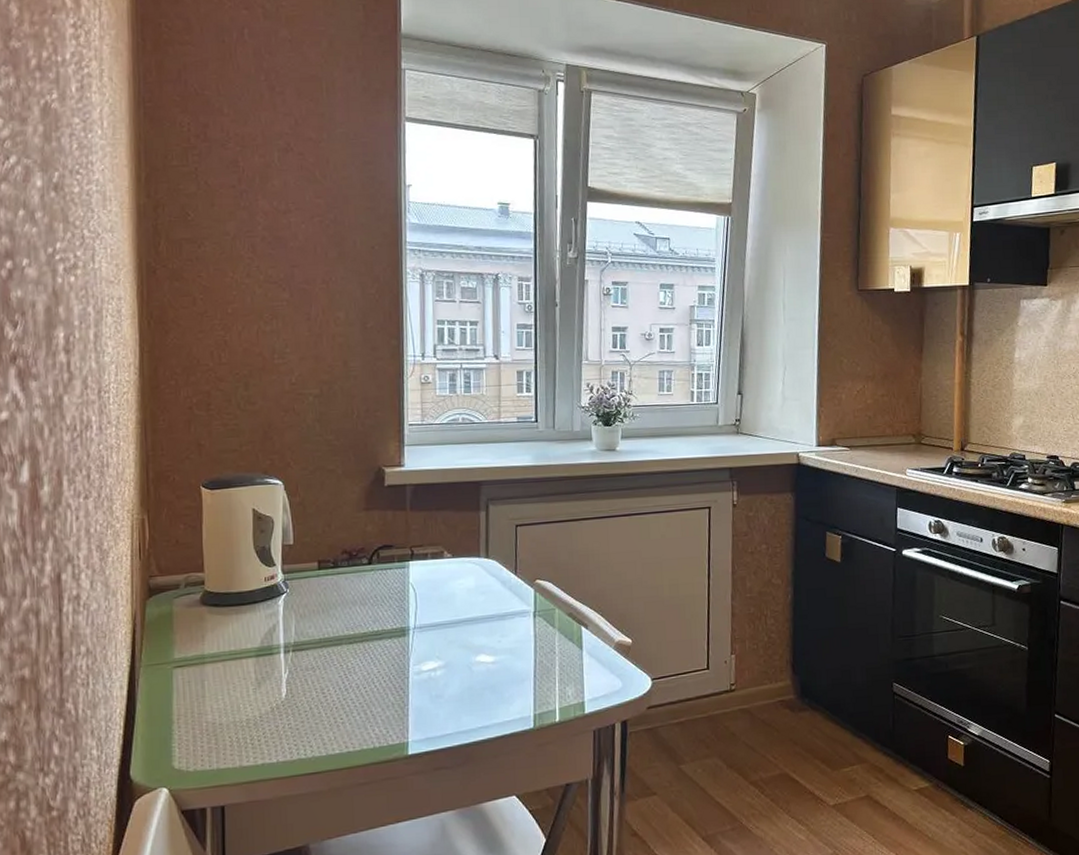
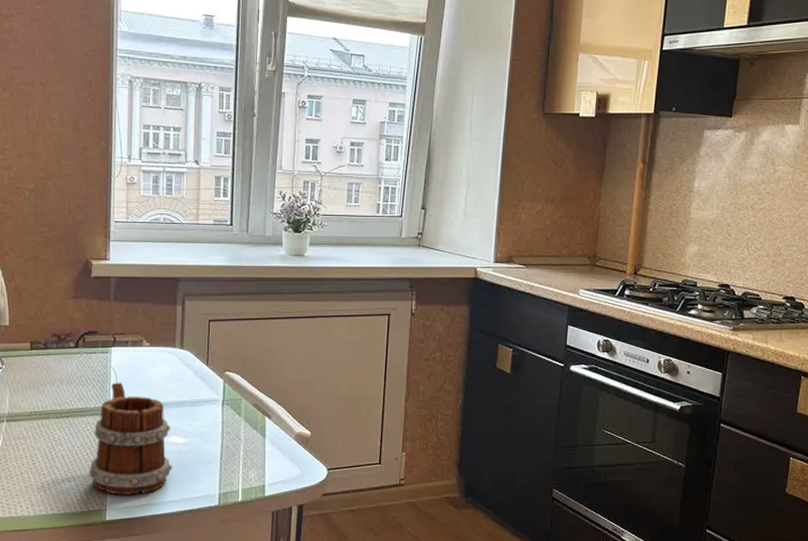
mug: none [386,599,482,725] -> present [88,382,173,495]

